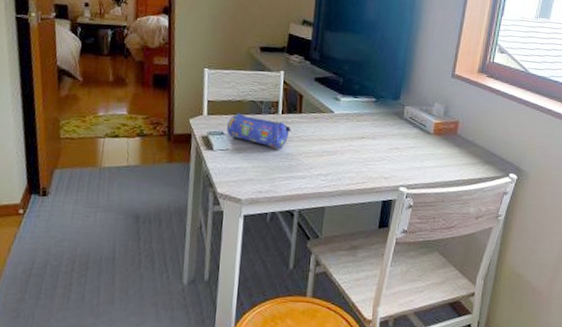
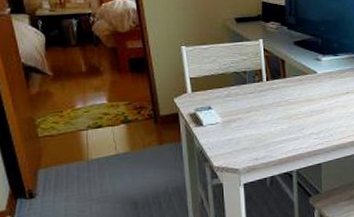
pencil case: present [226,113,291,149] -> none [213,86,278,116]

